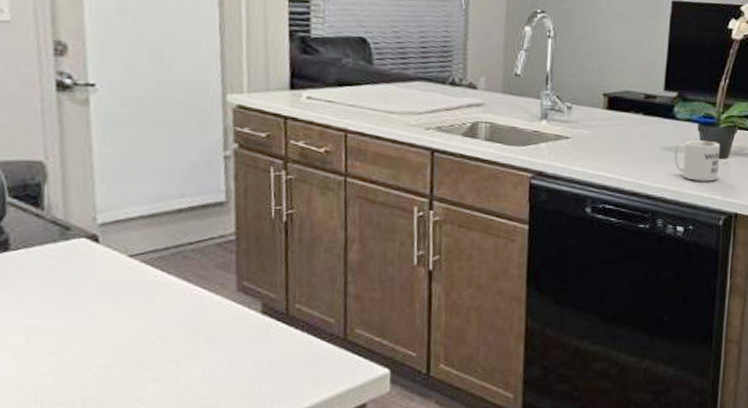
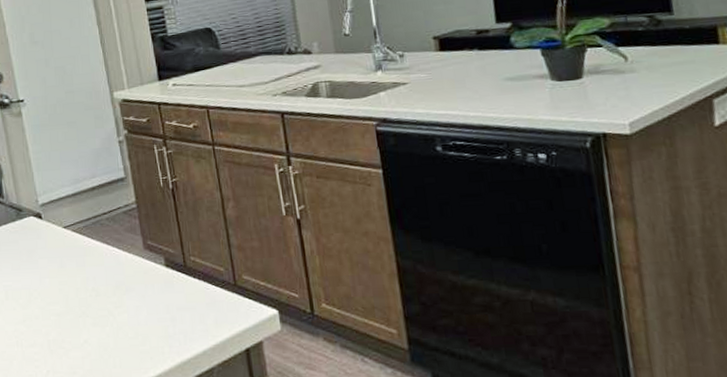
mug: present [673,140,721,182] -> none [518,64,575,107]

